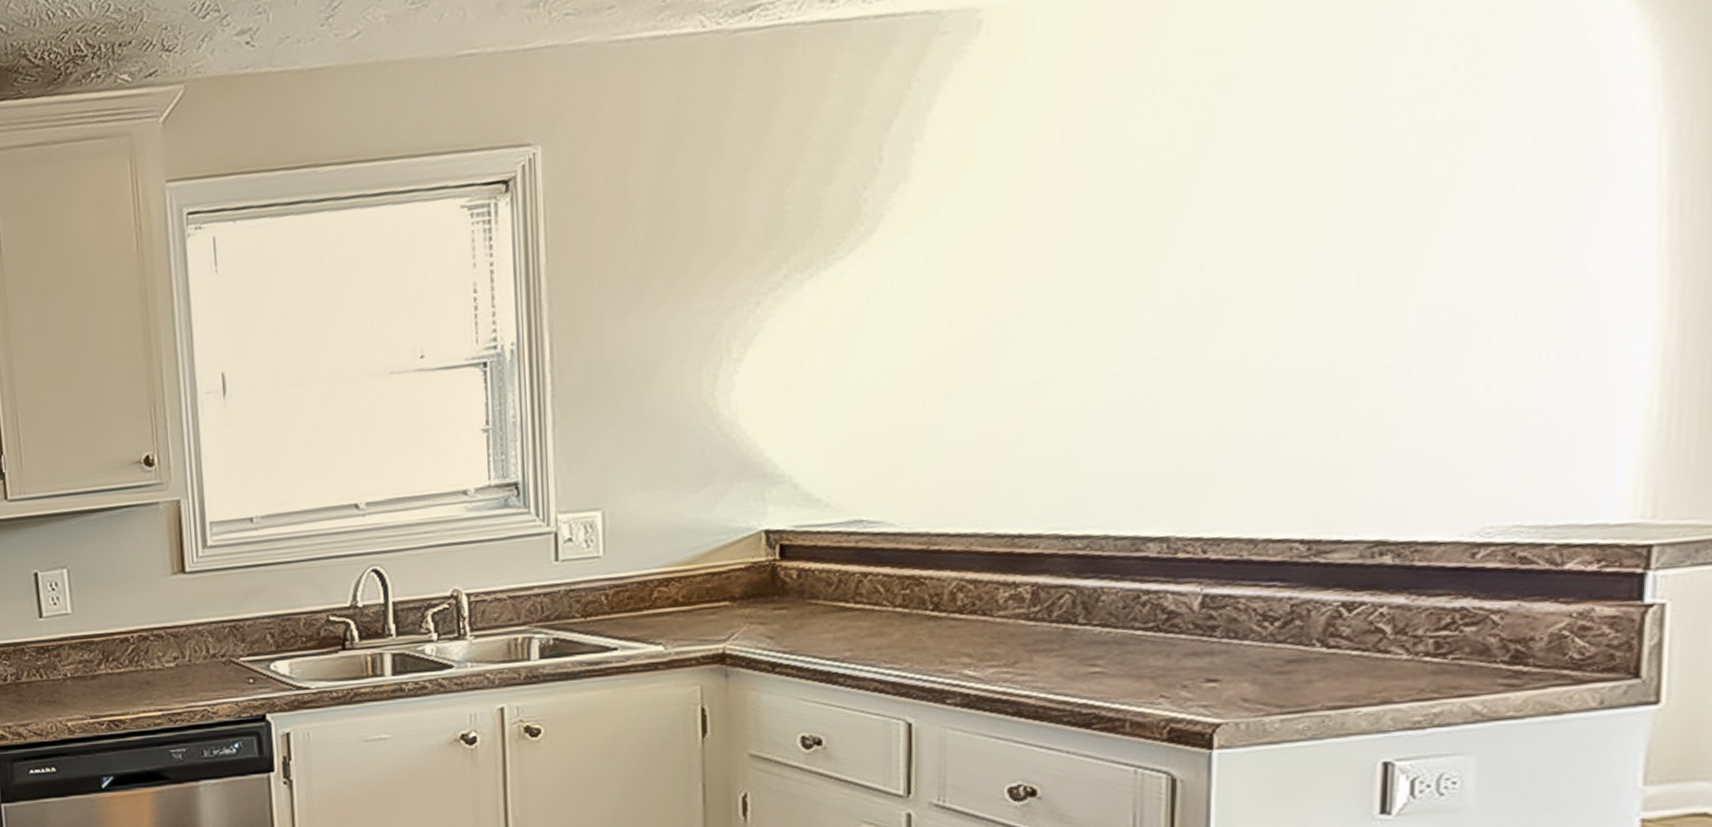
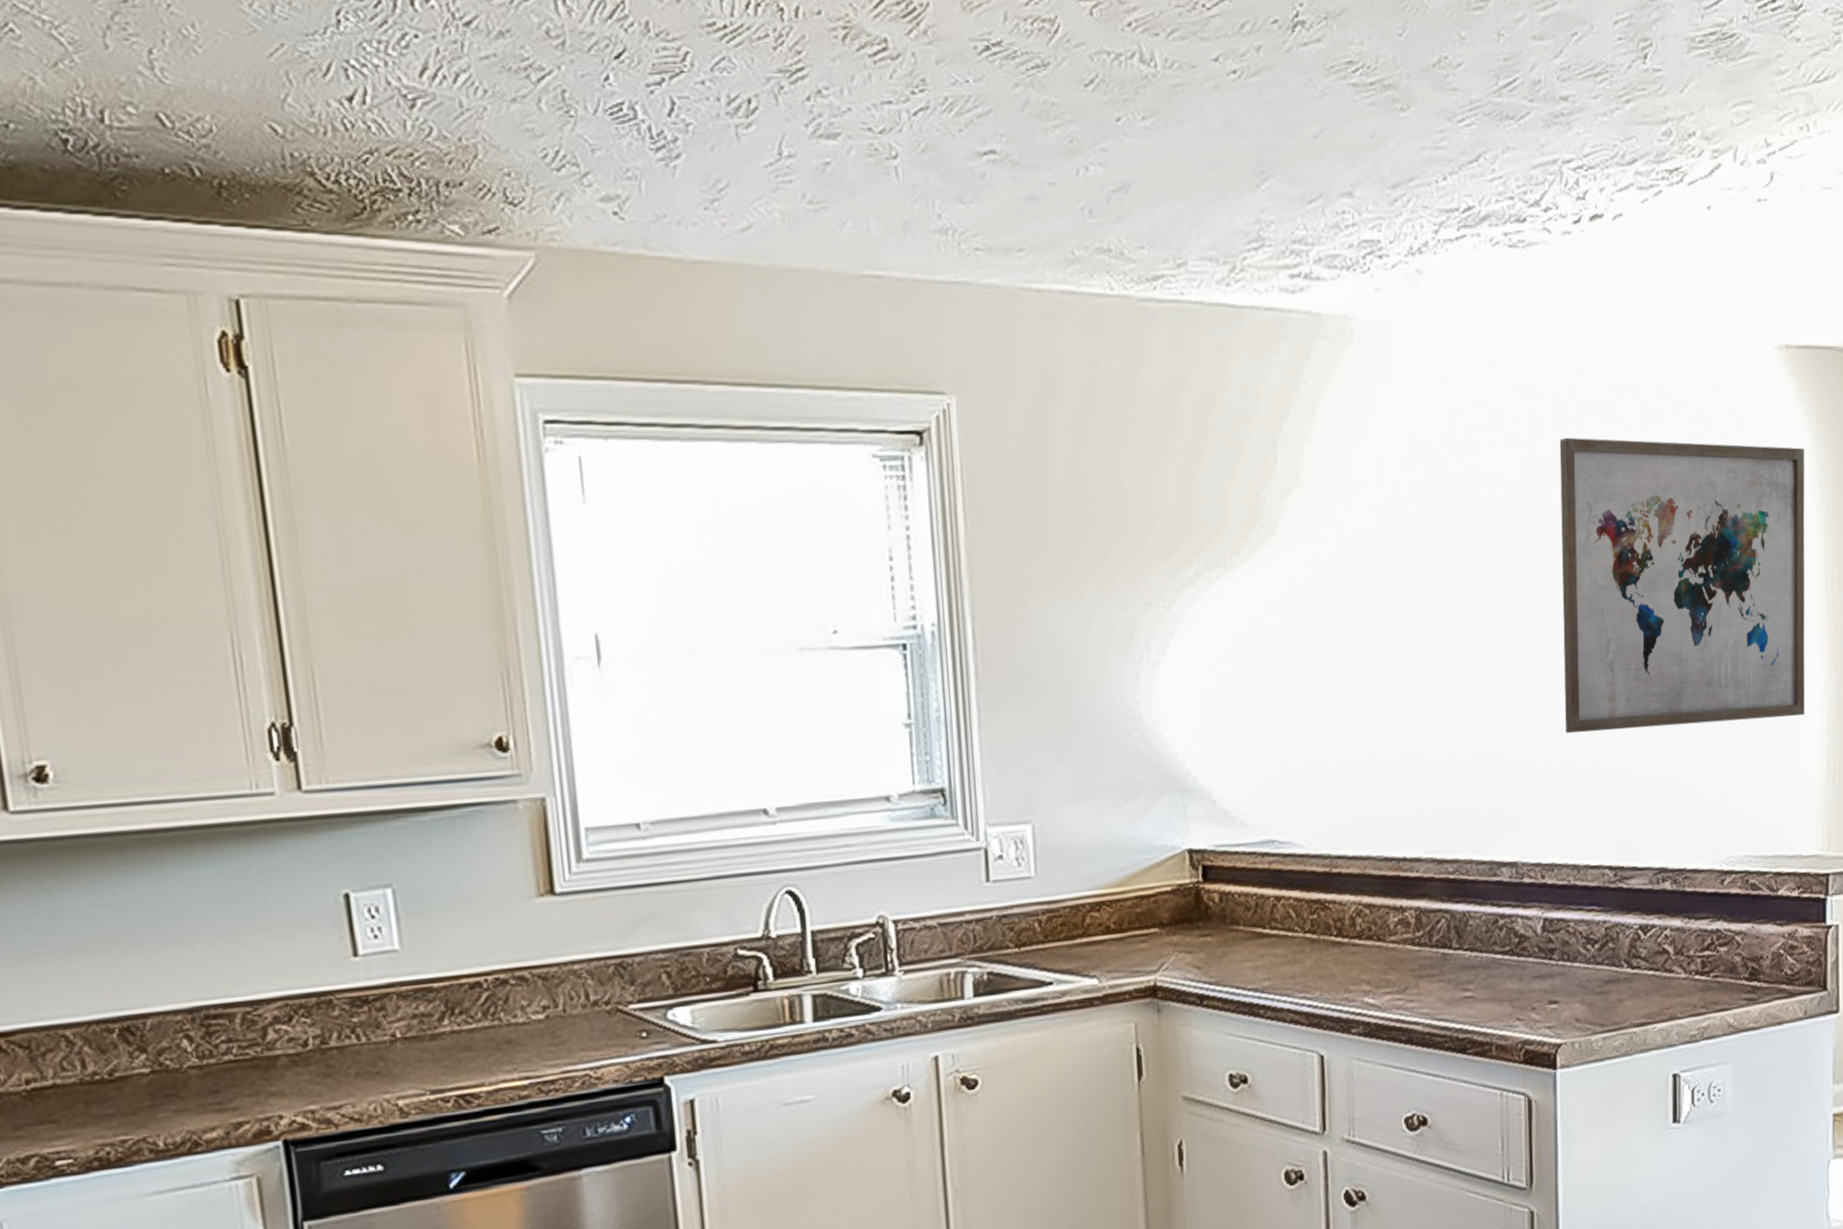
wall art: none [1244,55,1641,403] -> present [1559,437,1805,734]

